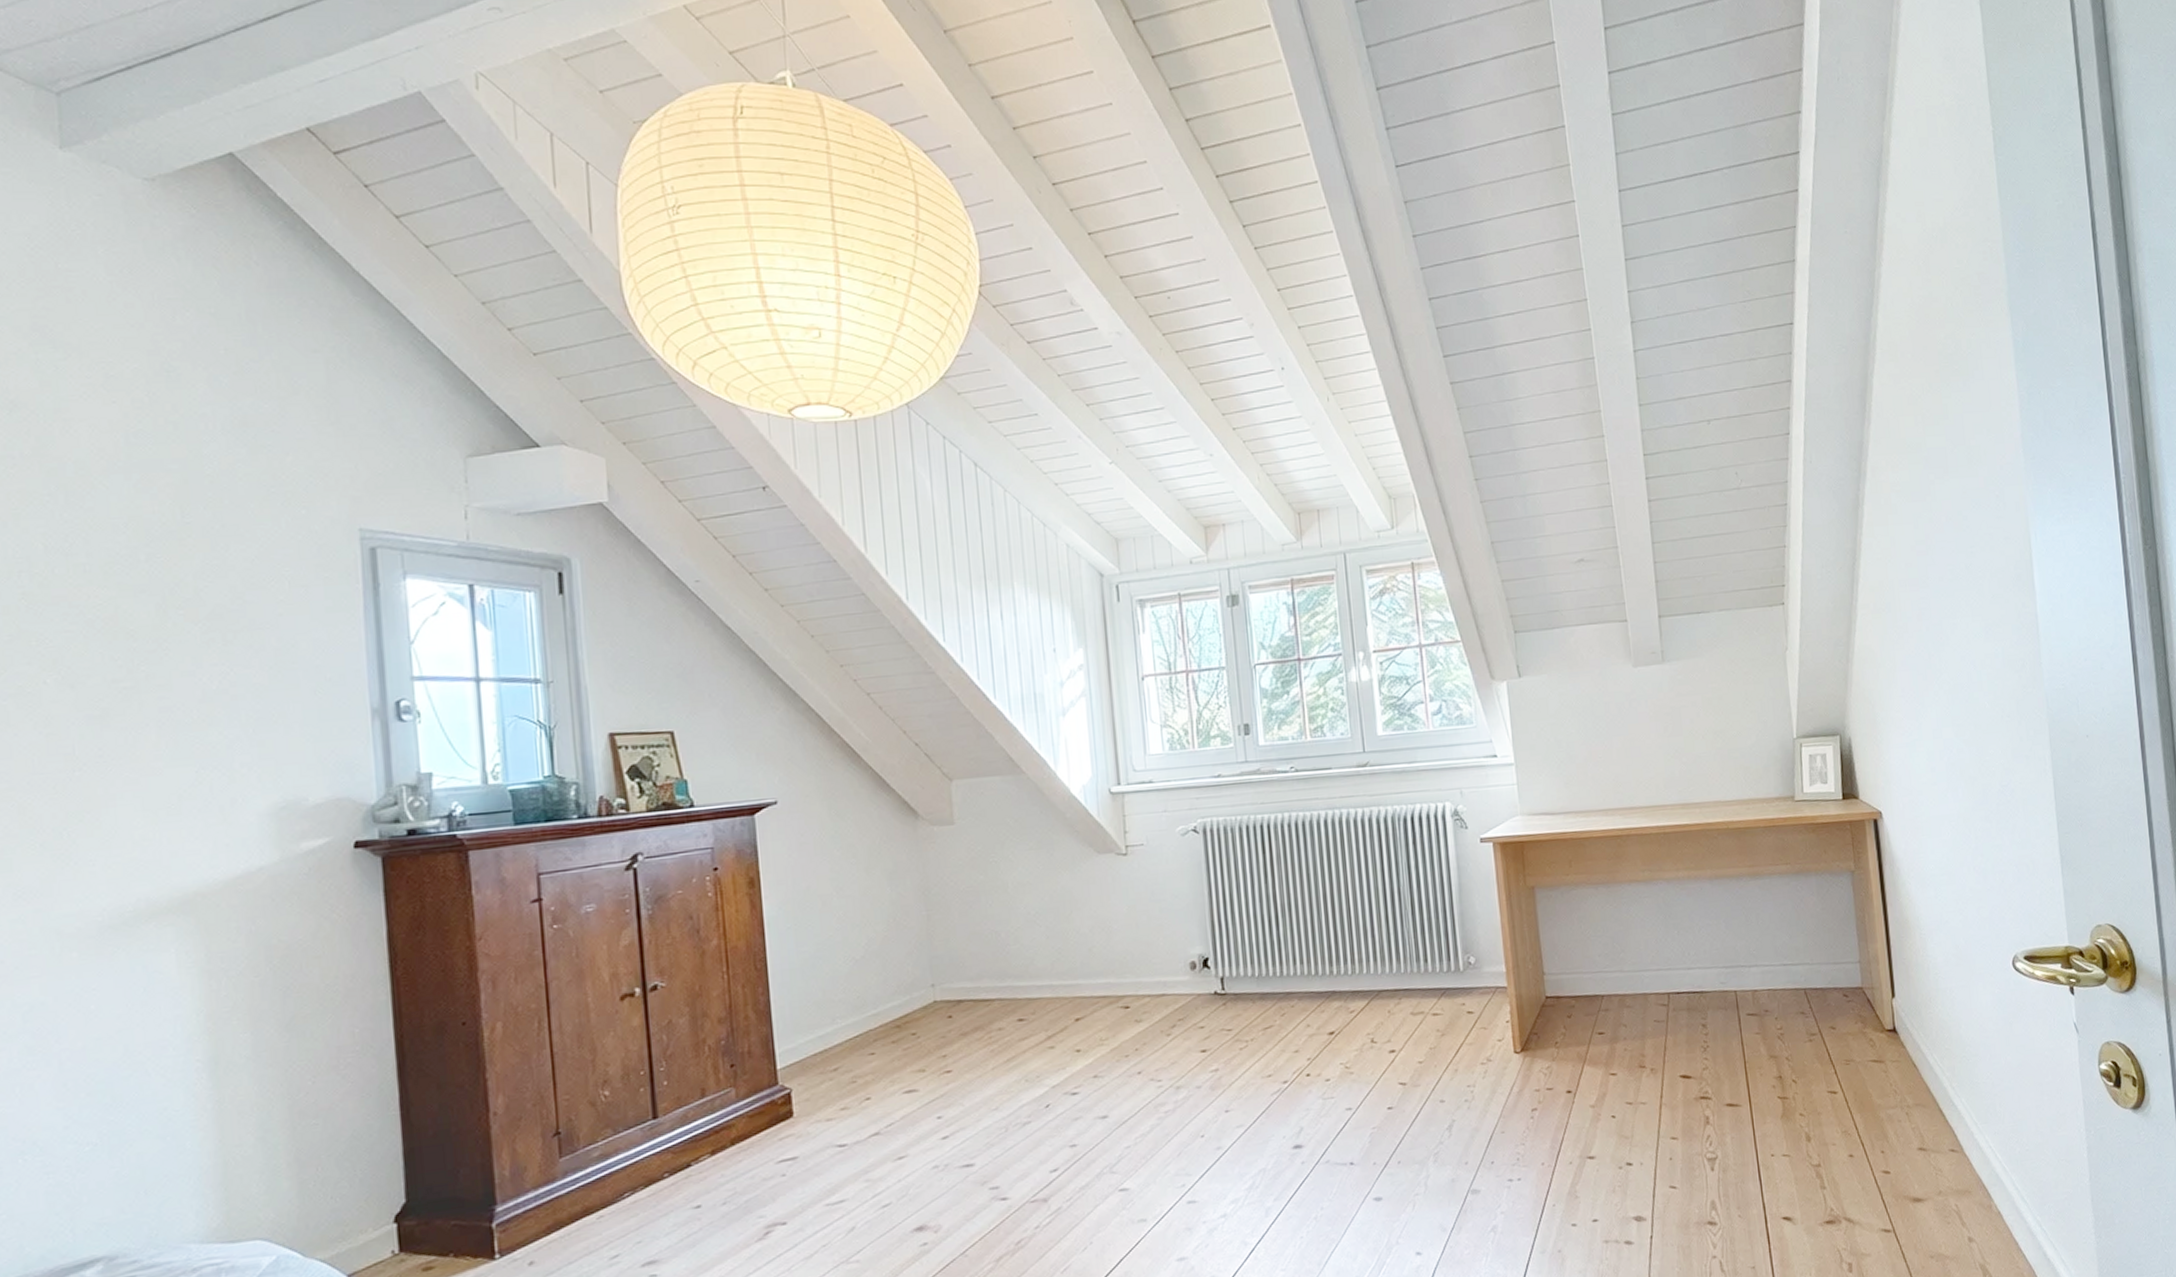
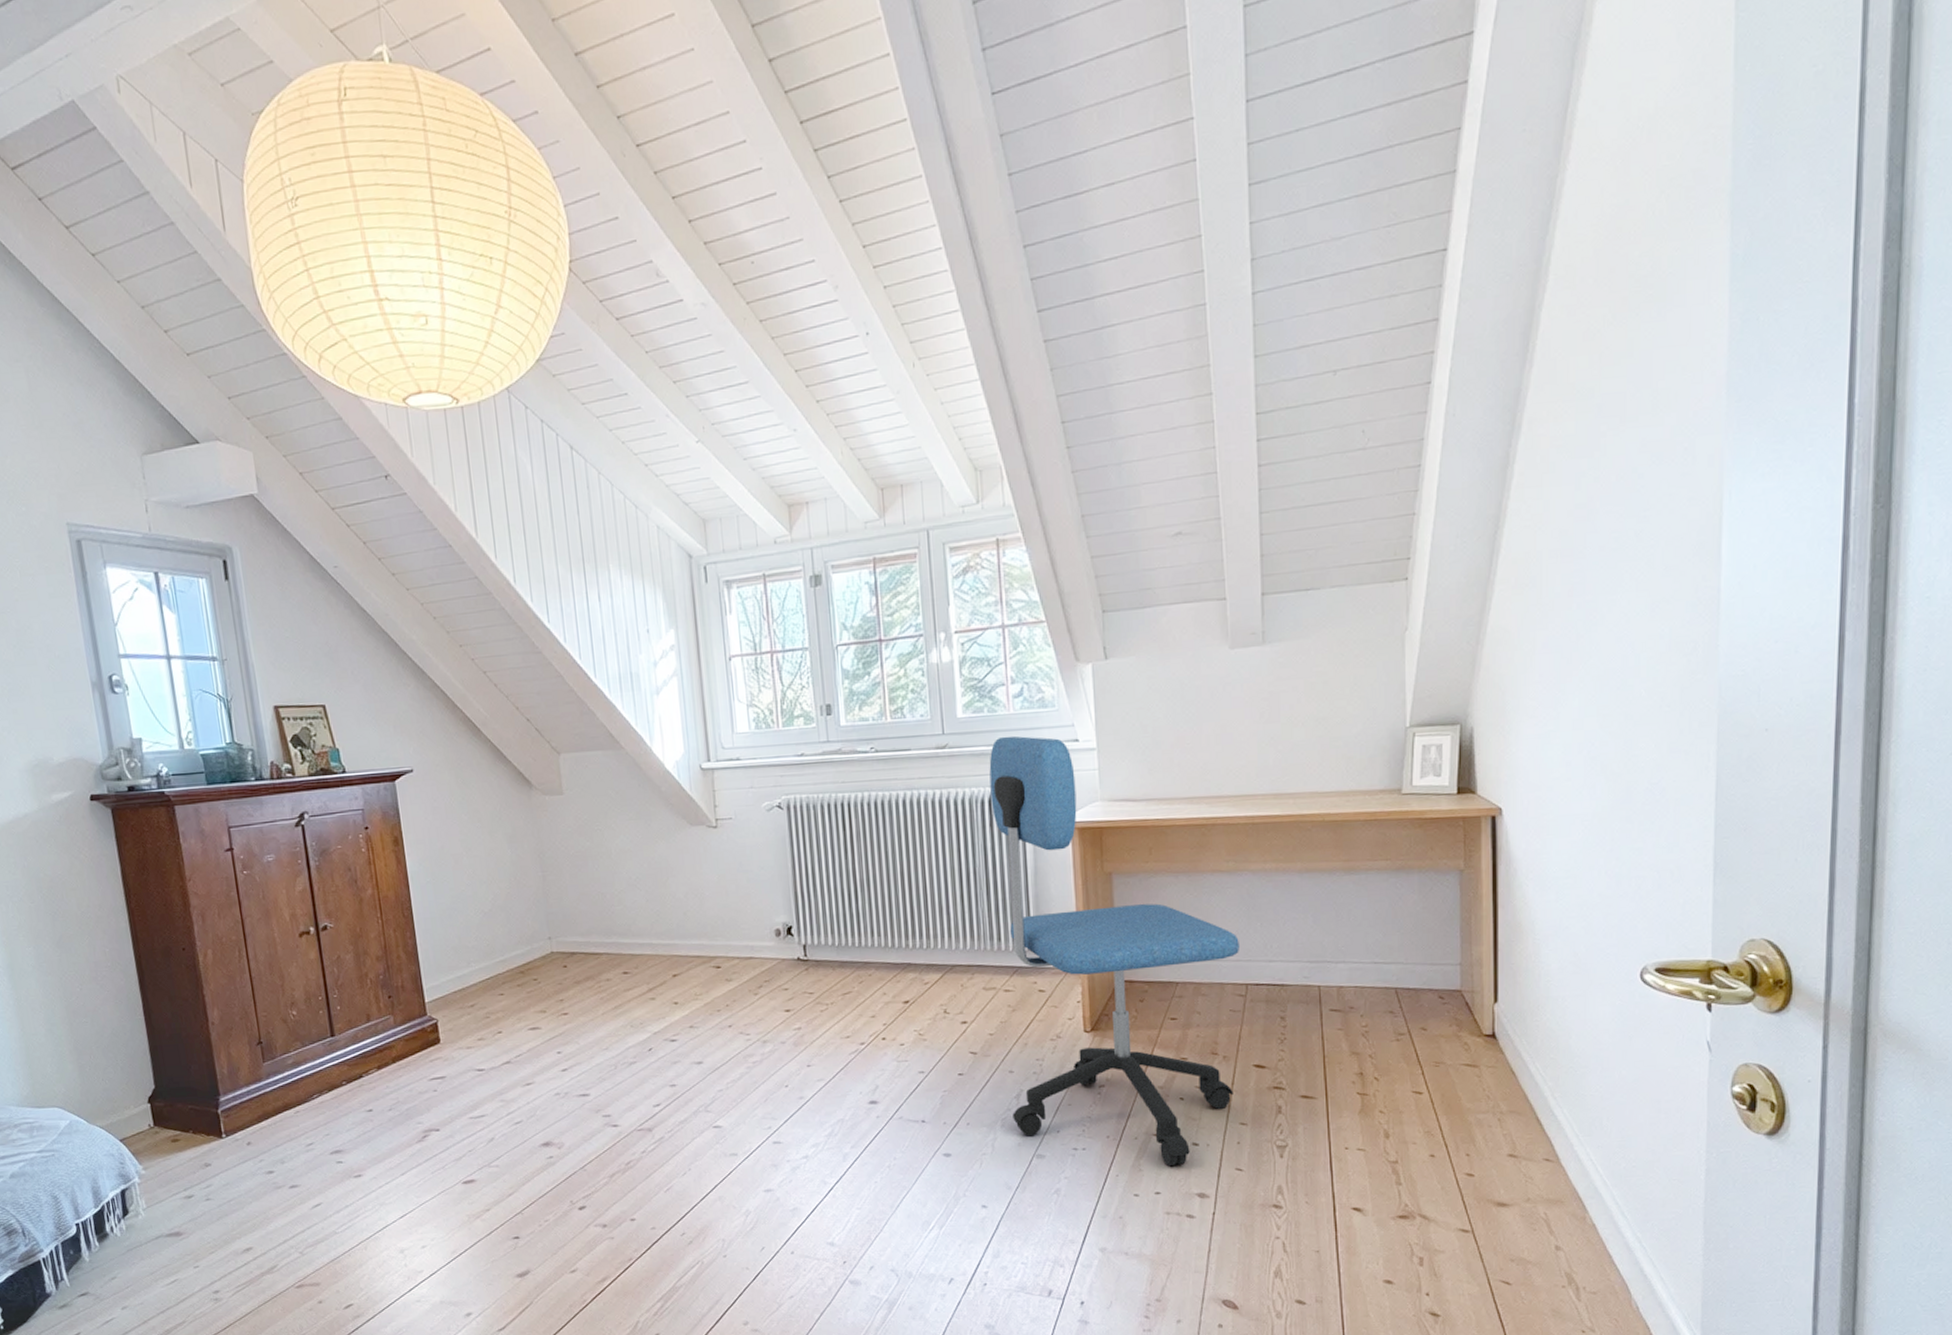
office chair: none [1410,752,1663,1191] -> present [989,735,1239,1167]

